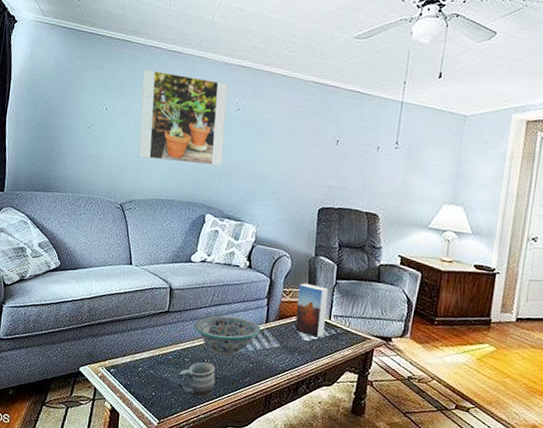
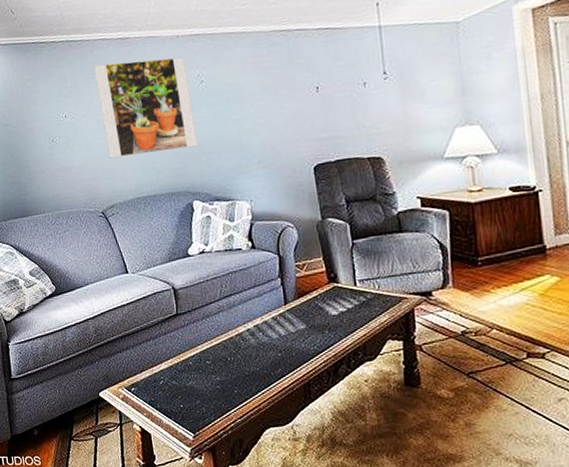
mug: present [177,362,216,399] -> none [203,361,246,403]
decorative bowl: present [194,315,261,357] -> none [207,304,281,350]
book: present [295,283,328,338] -> none [312,251,353,309]

